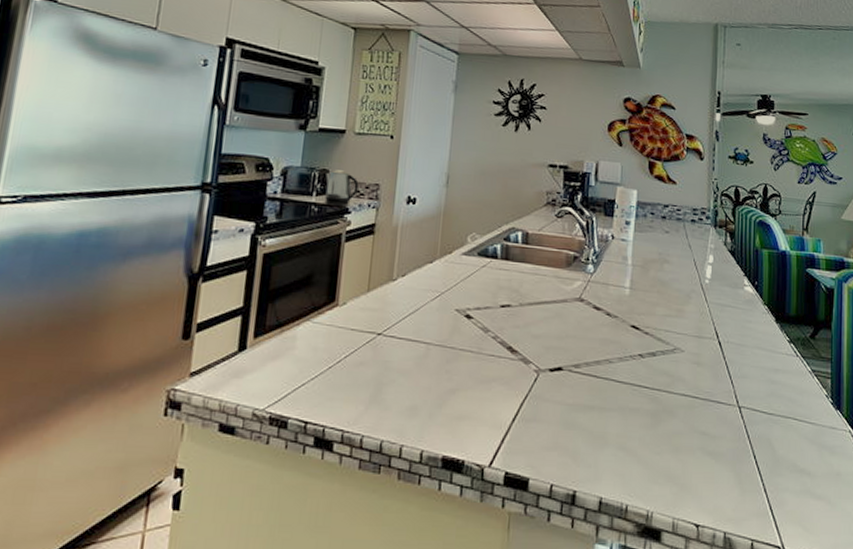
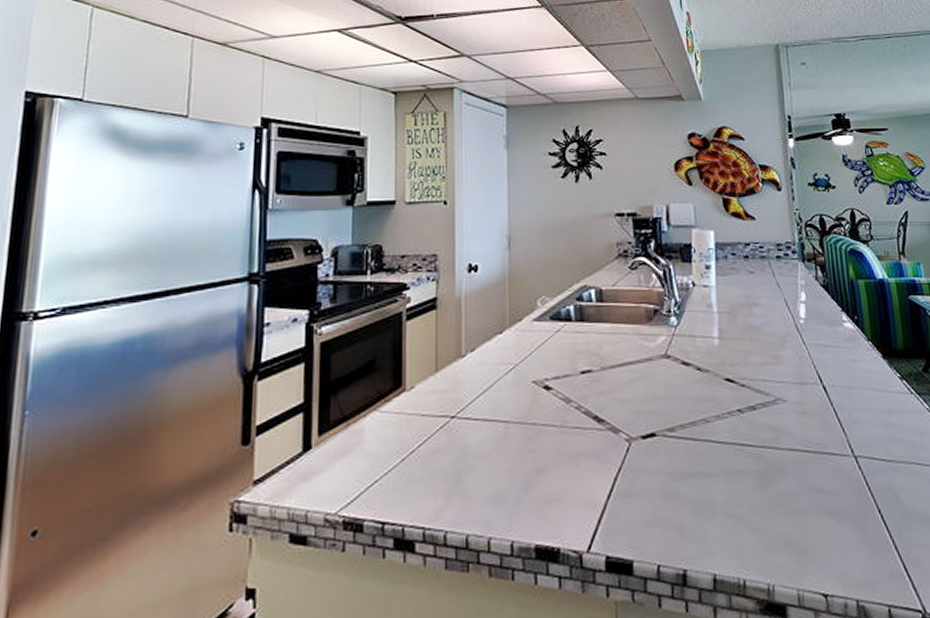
kettle: present [324,170,359,206] -> none [379,244,415,283]

